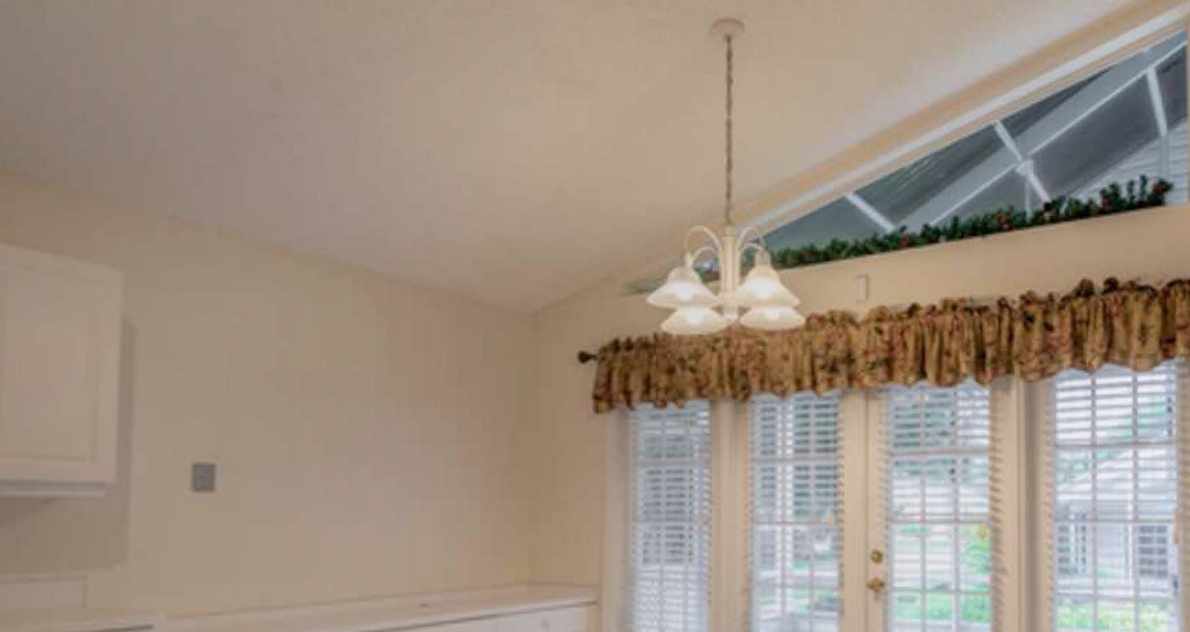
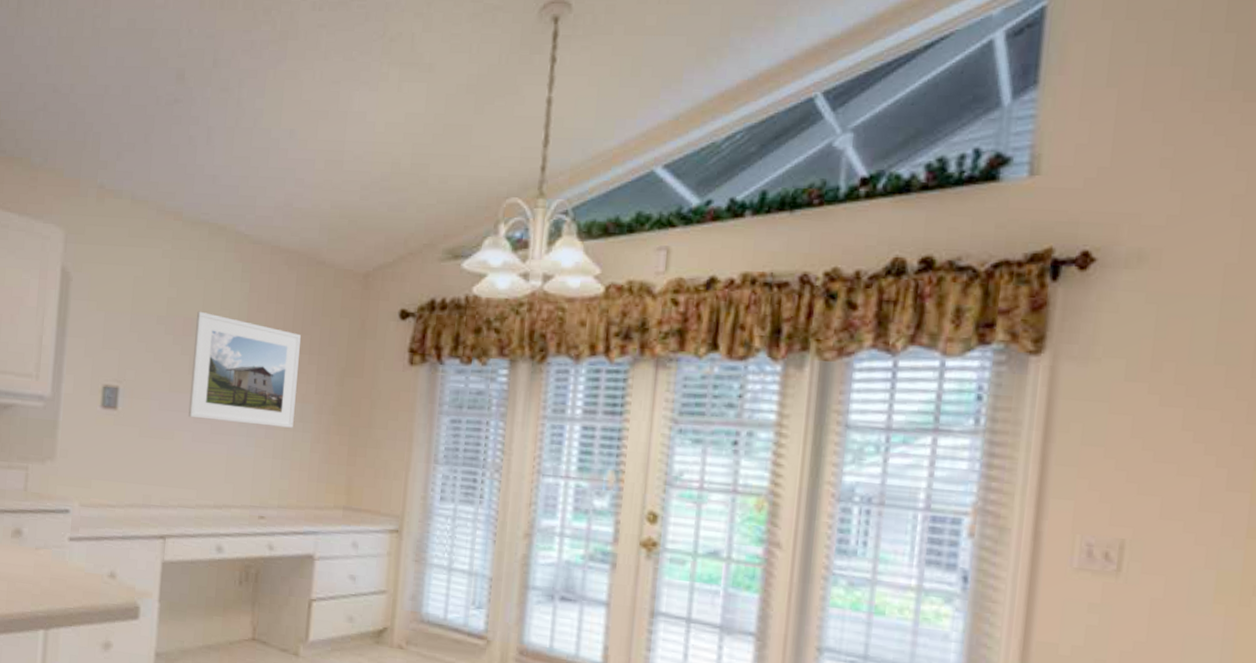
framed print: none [316,365,458,496] -> present [188,311,301,428]

